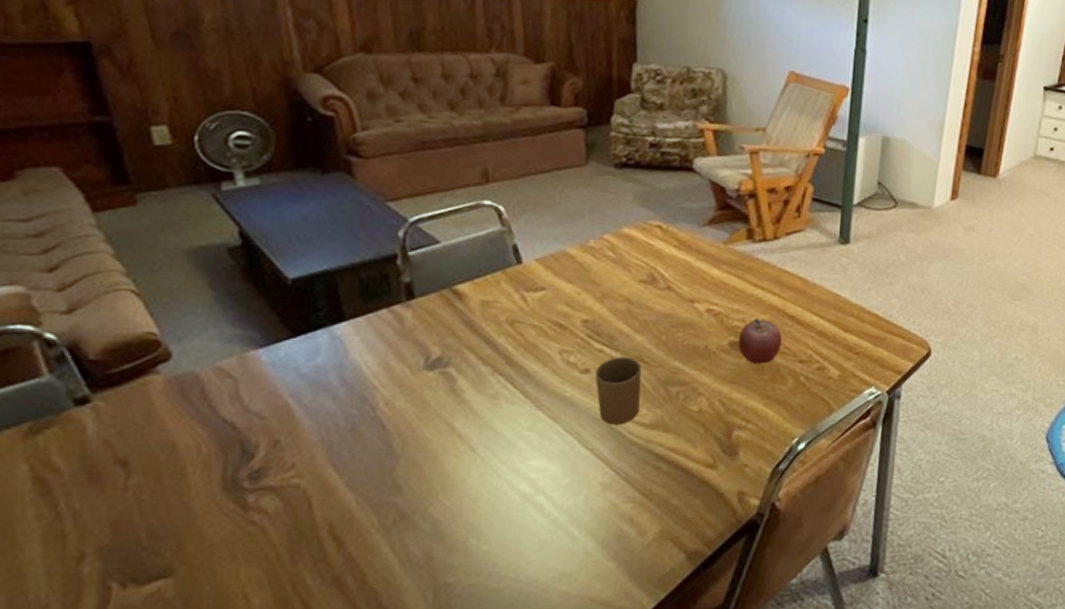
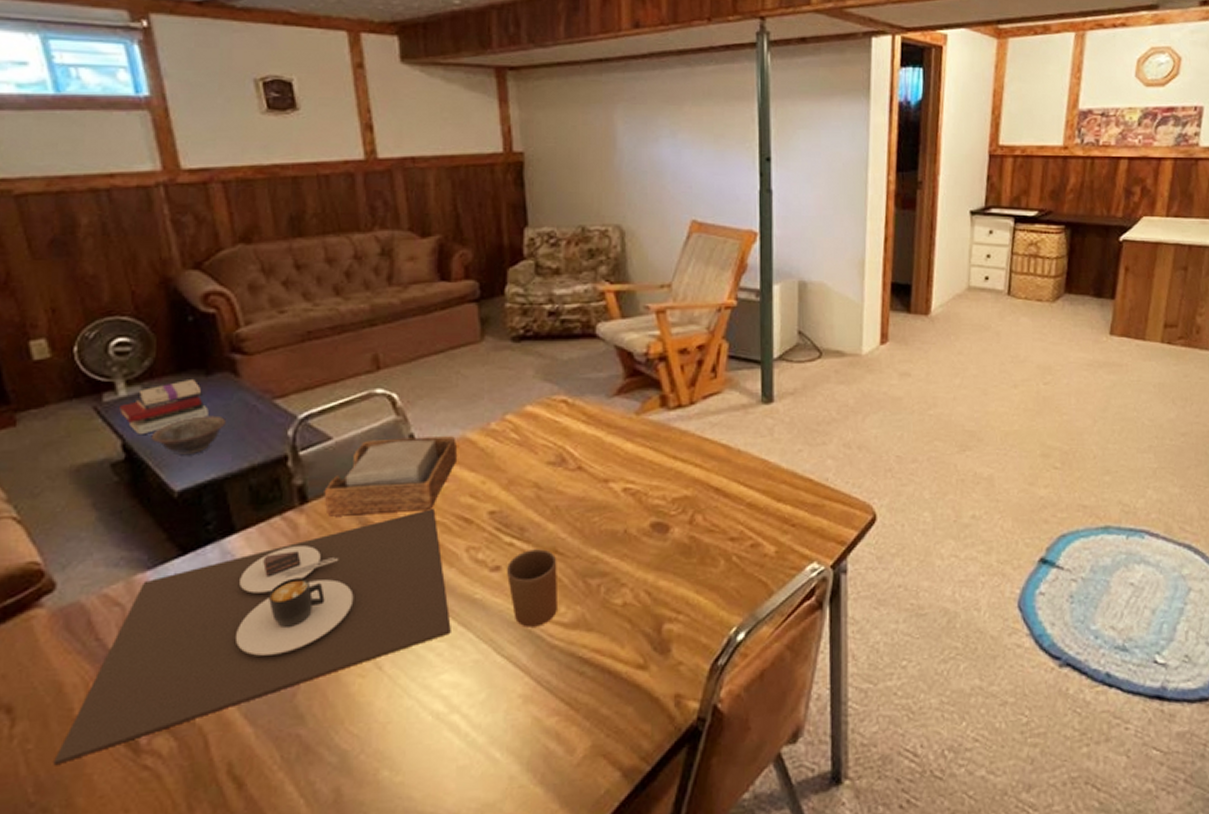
place setting: none [166,313,541,516] -> present [53,509,451,766]
books: none [236,175,324,225] -> present [118,378,209,436]
decorative bowl: none [267,211,340,247] -> present [151,415,226,456]
napkin holder: none [430,247,558,315] -> present [324,436,458,517]
fruit: present [738,318,783,364] -> none [660,494,709,546]

